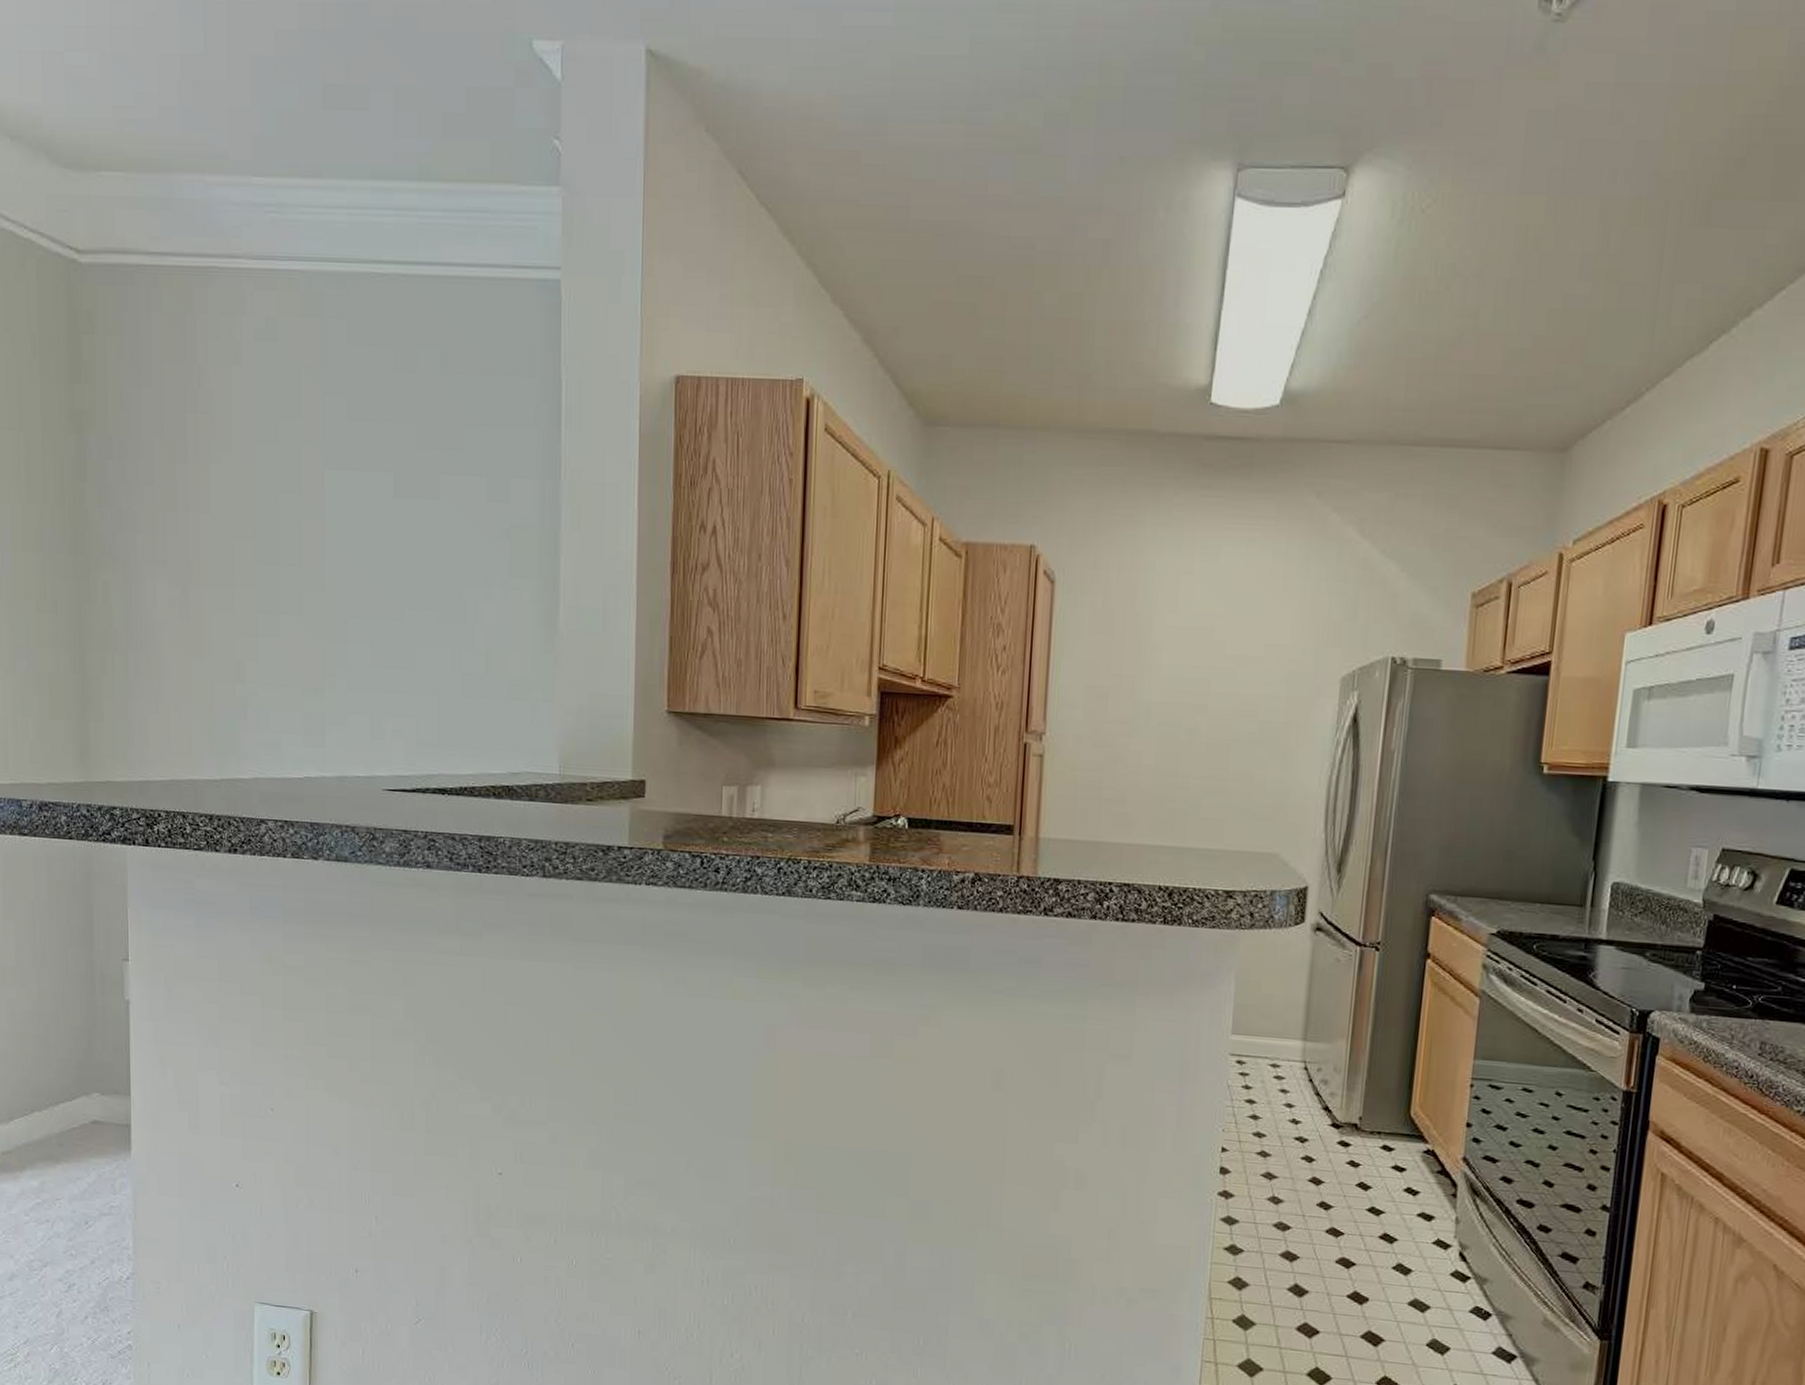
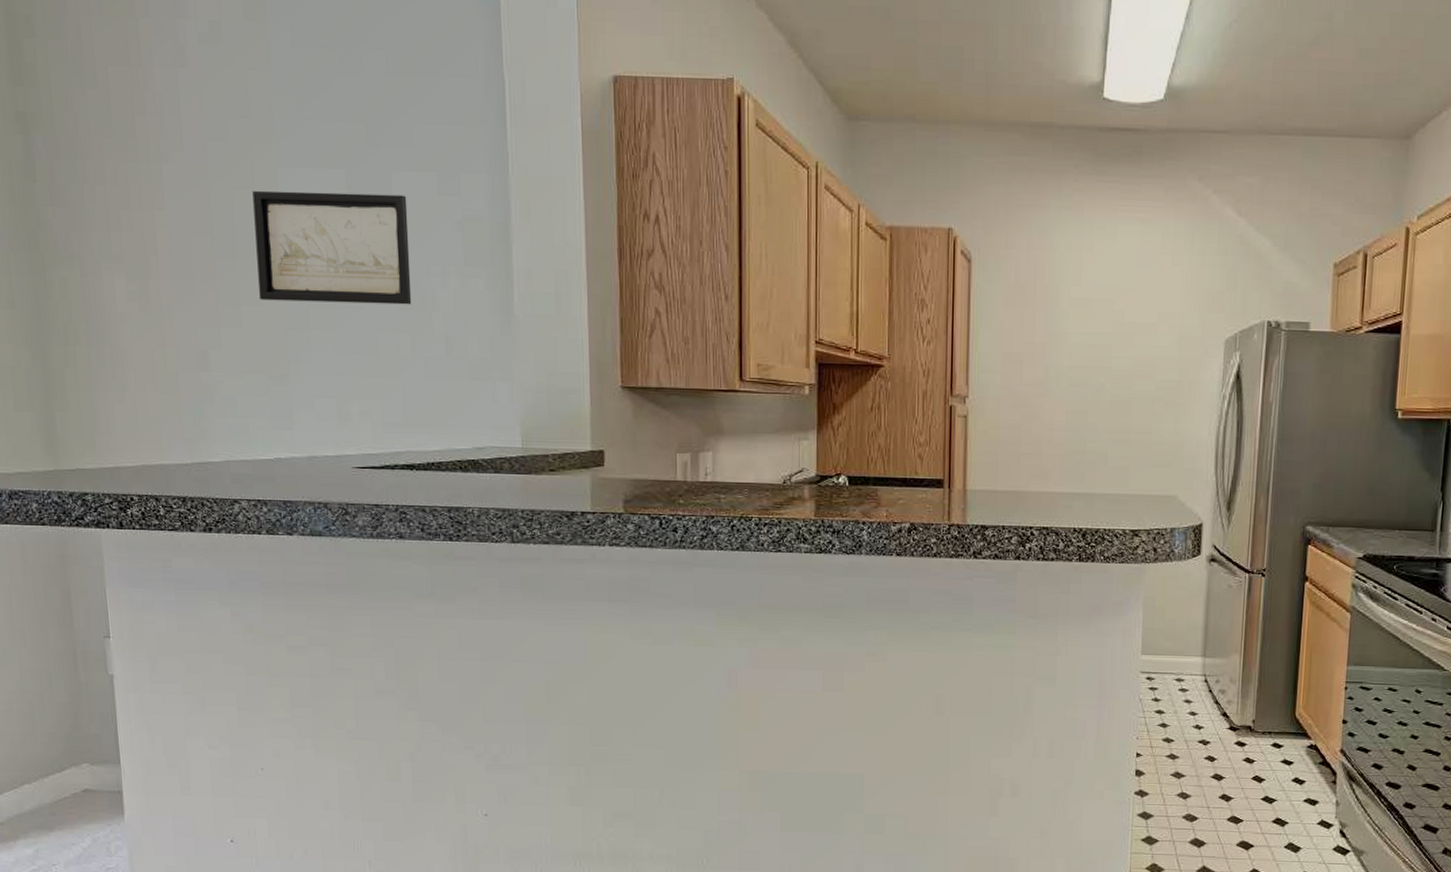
wall art: none [299,493,454,618] -> present [252,190,412,305]

